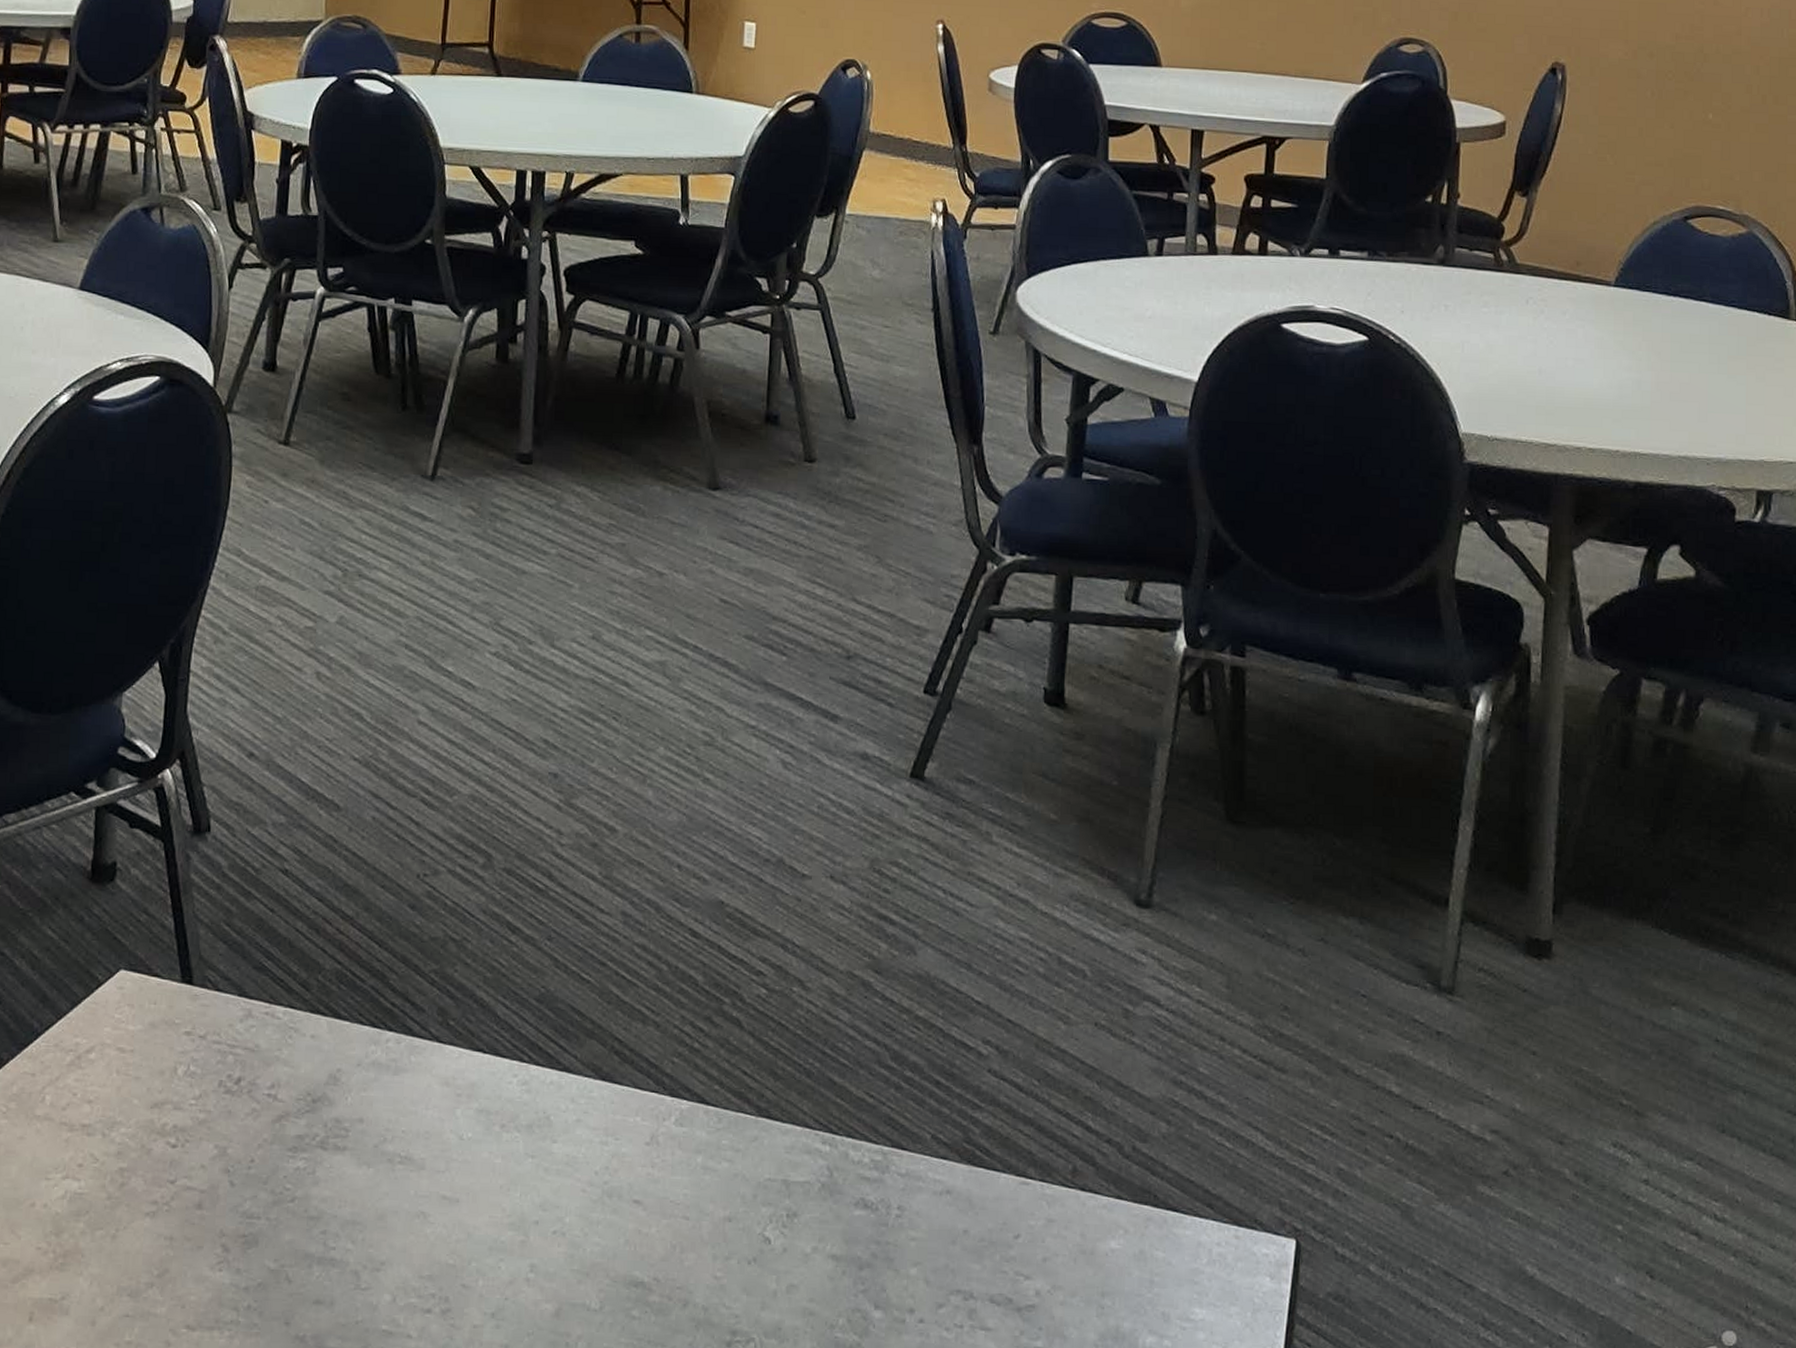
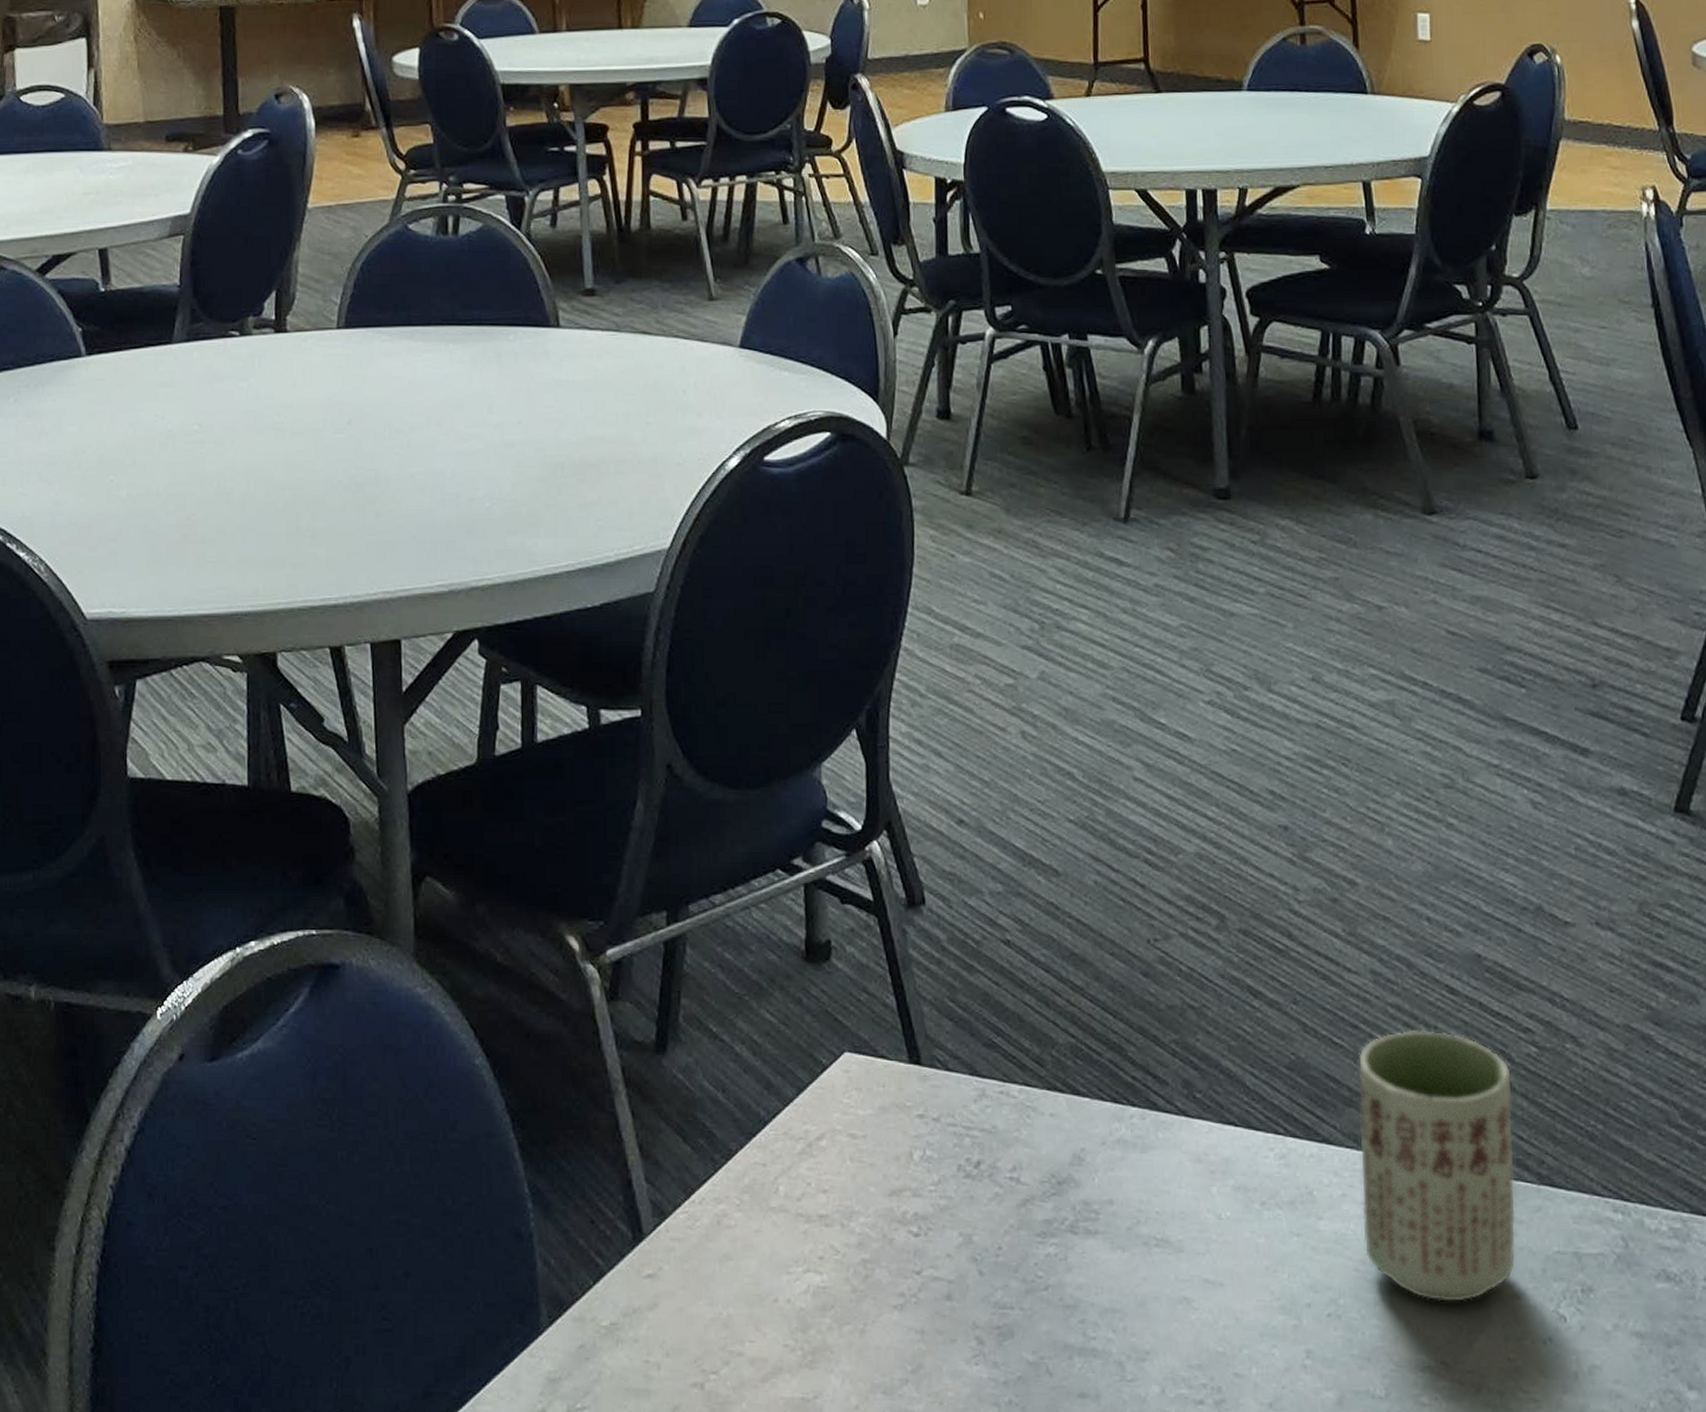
cup: none [592,968,741,1224] -> present [1358,1029,1517,1303]

